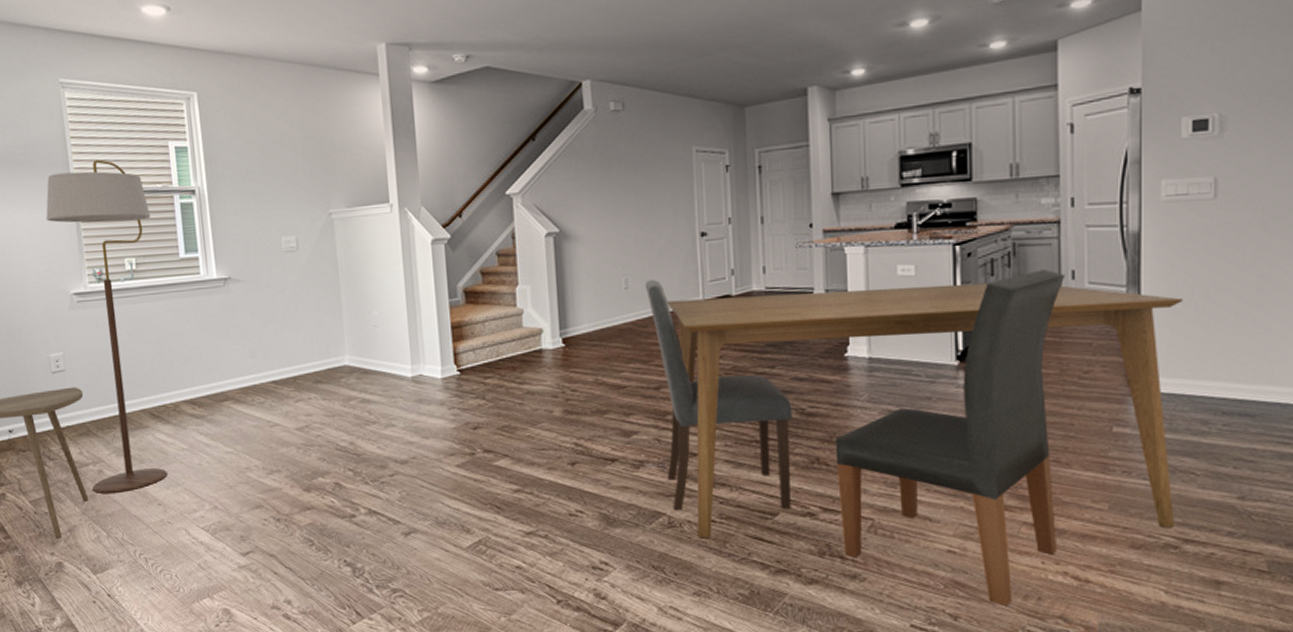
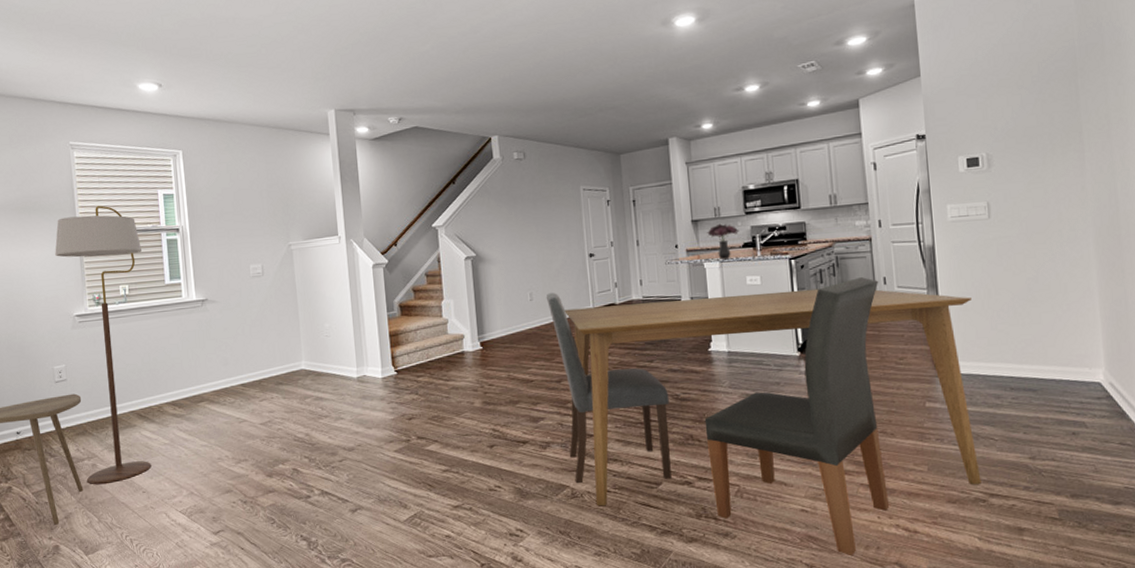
flower arrangement: none [850,197,892,244] -> present [707,223,740,260]

